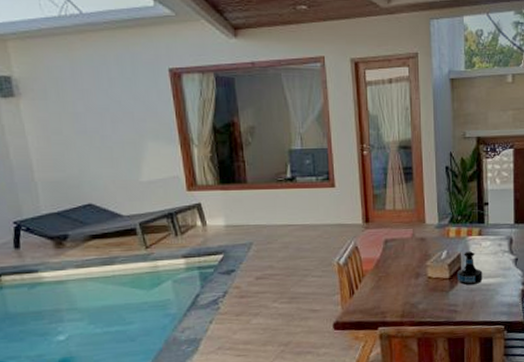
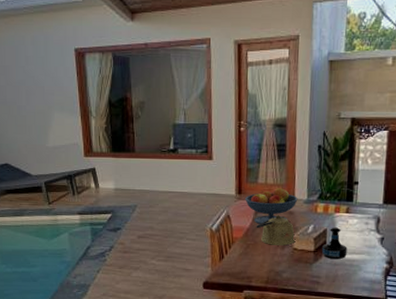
fruit bowl: none [373,212,429,254] -> present [245,187,298,224]
kettle: none [387,243,429,276] -> present [256,215,296,246]

